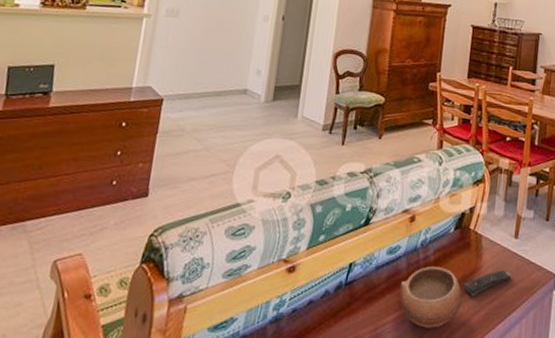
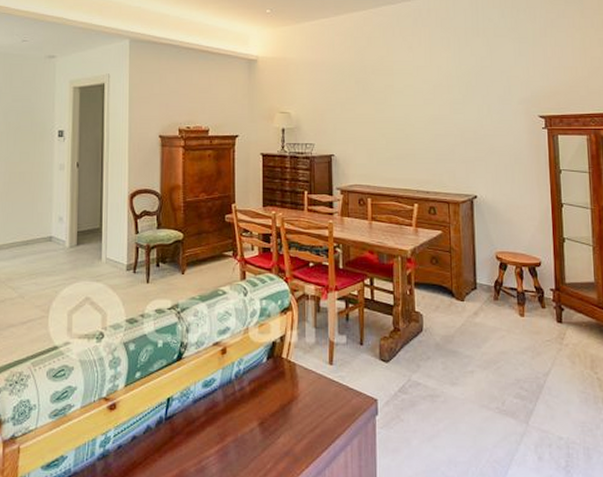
bowl: present [399,266,462,328] -> none [219,398,282,459]
remote control: present [463,270,512,296] -> none [282,398,331,425]

